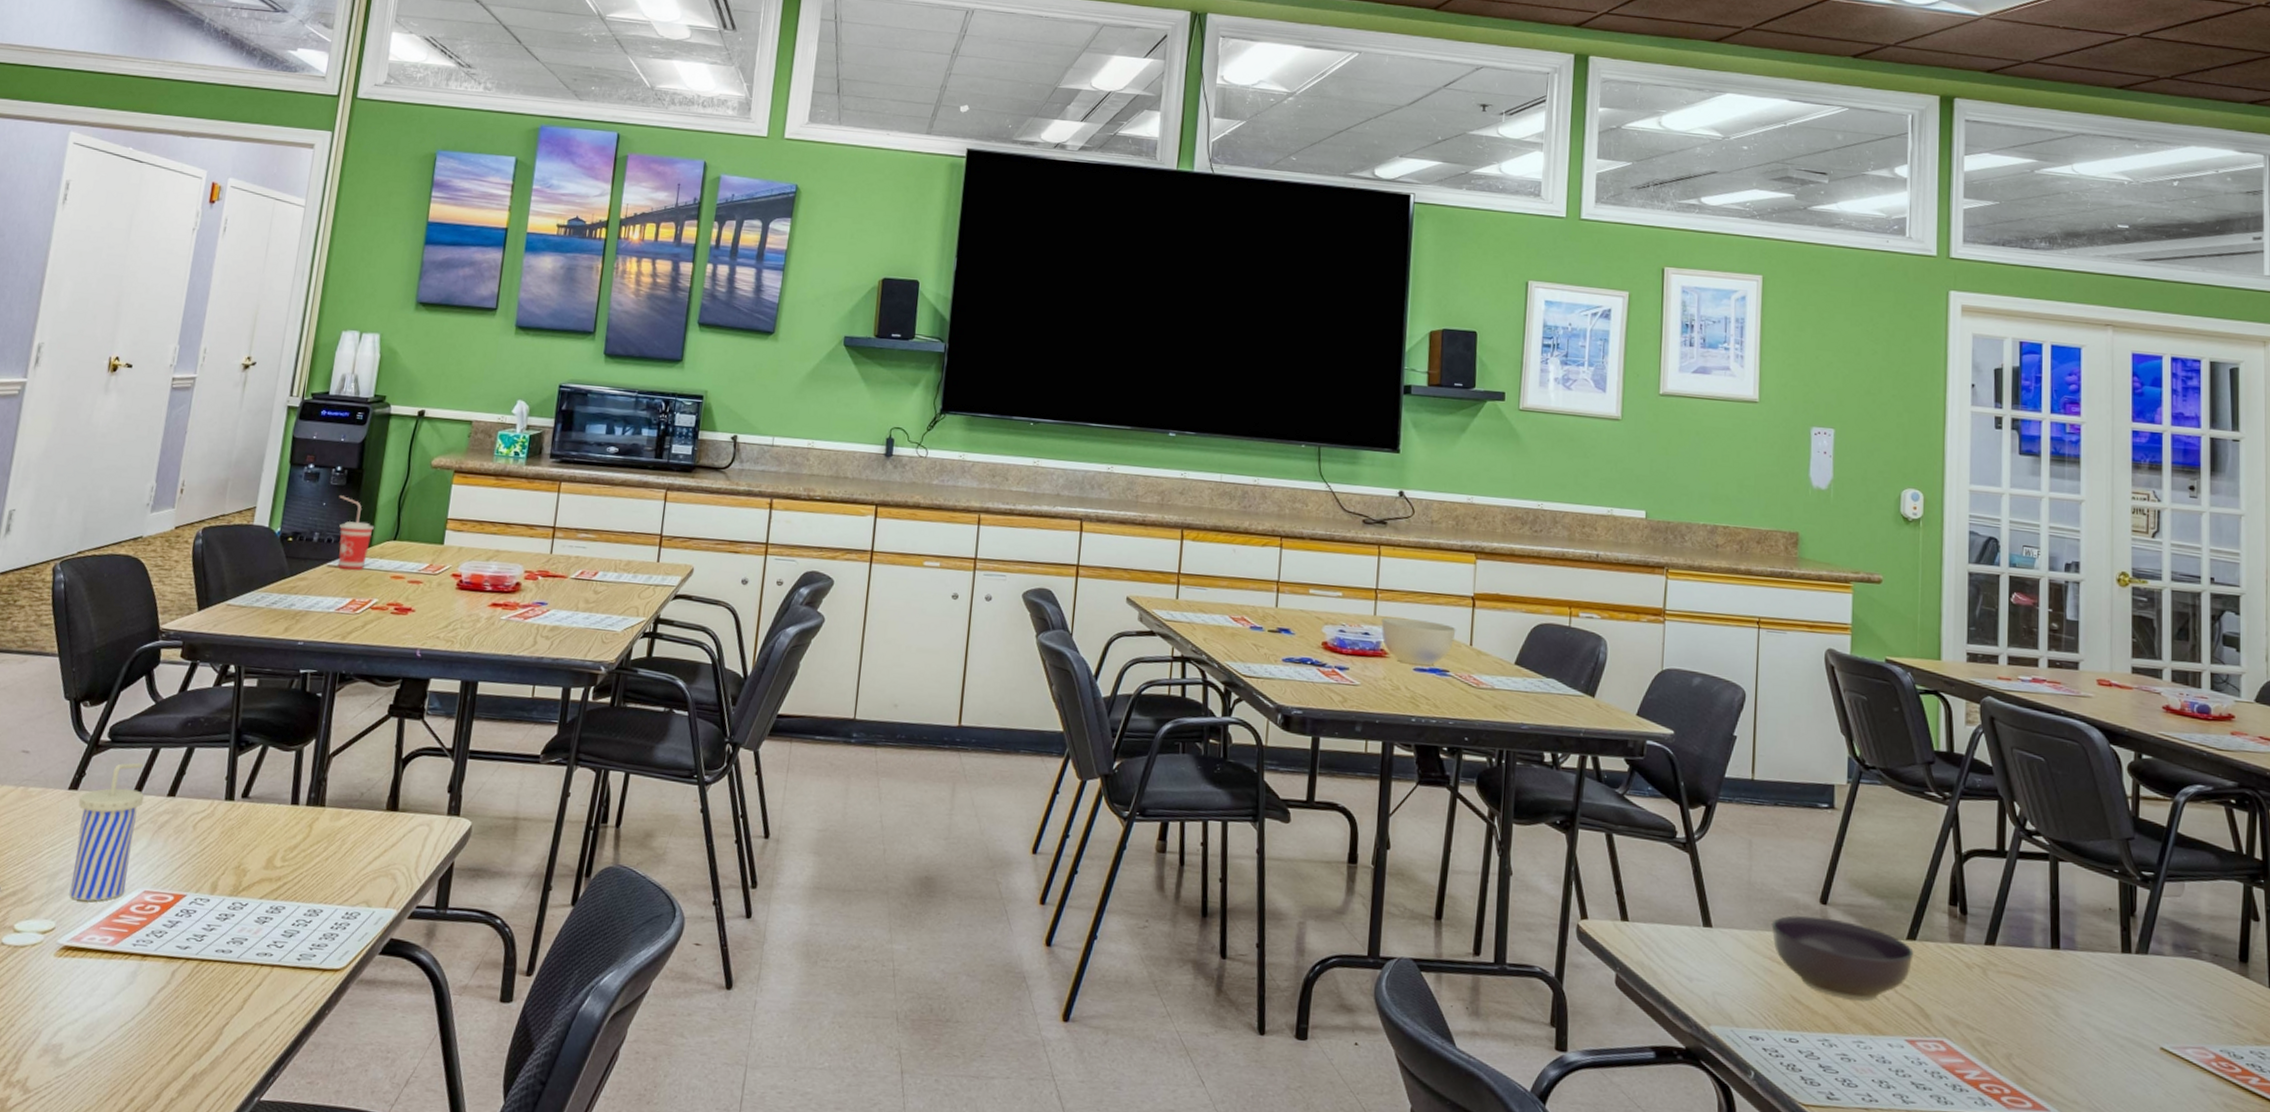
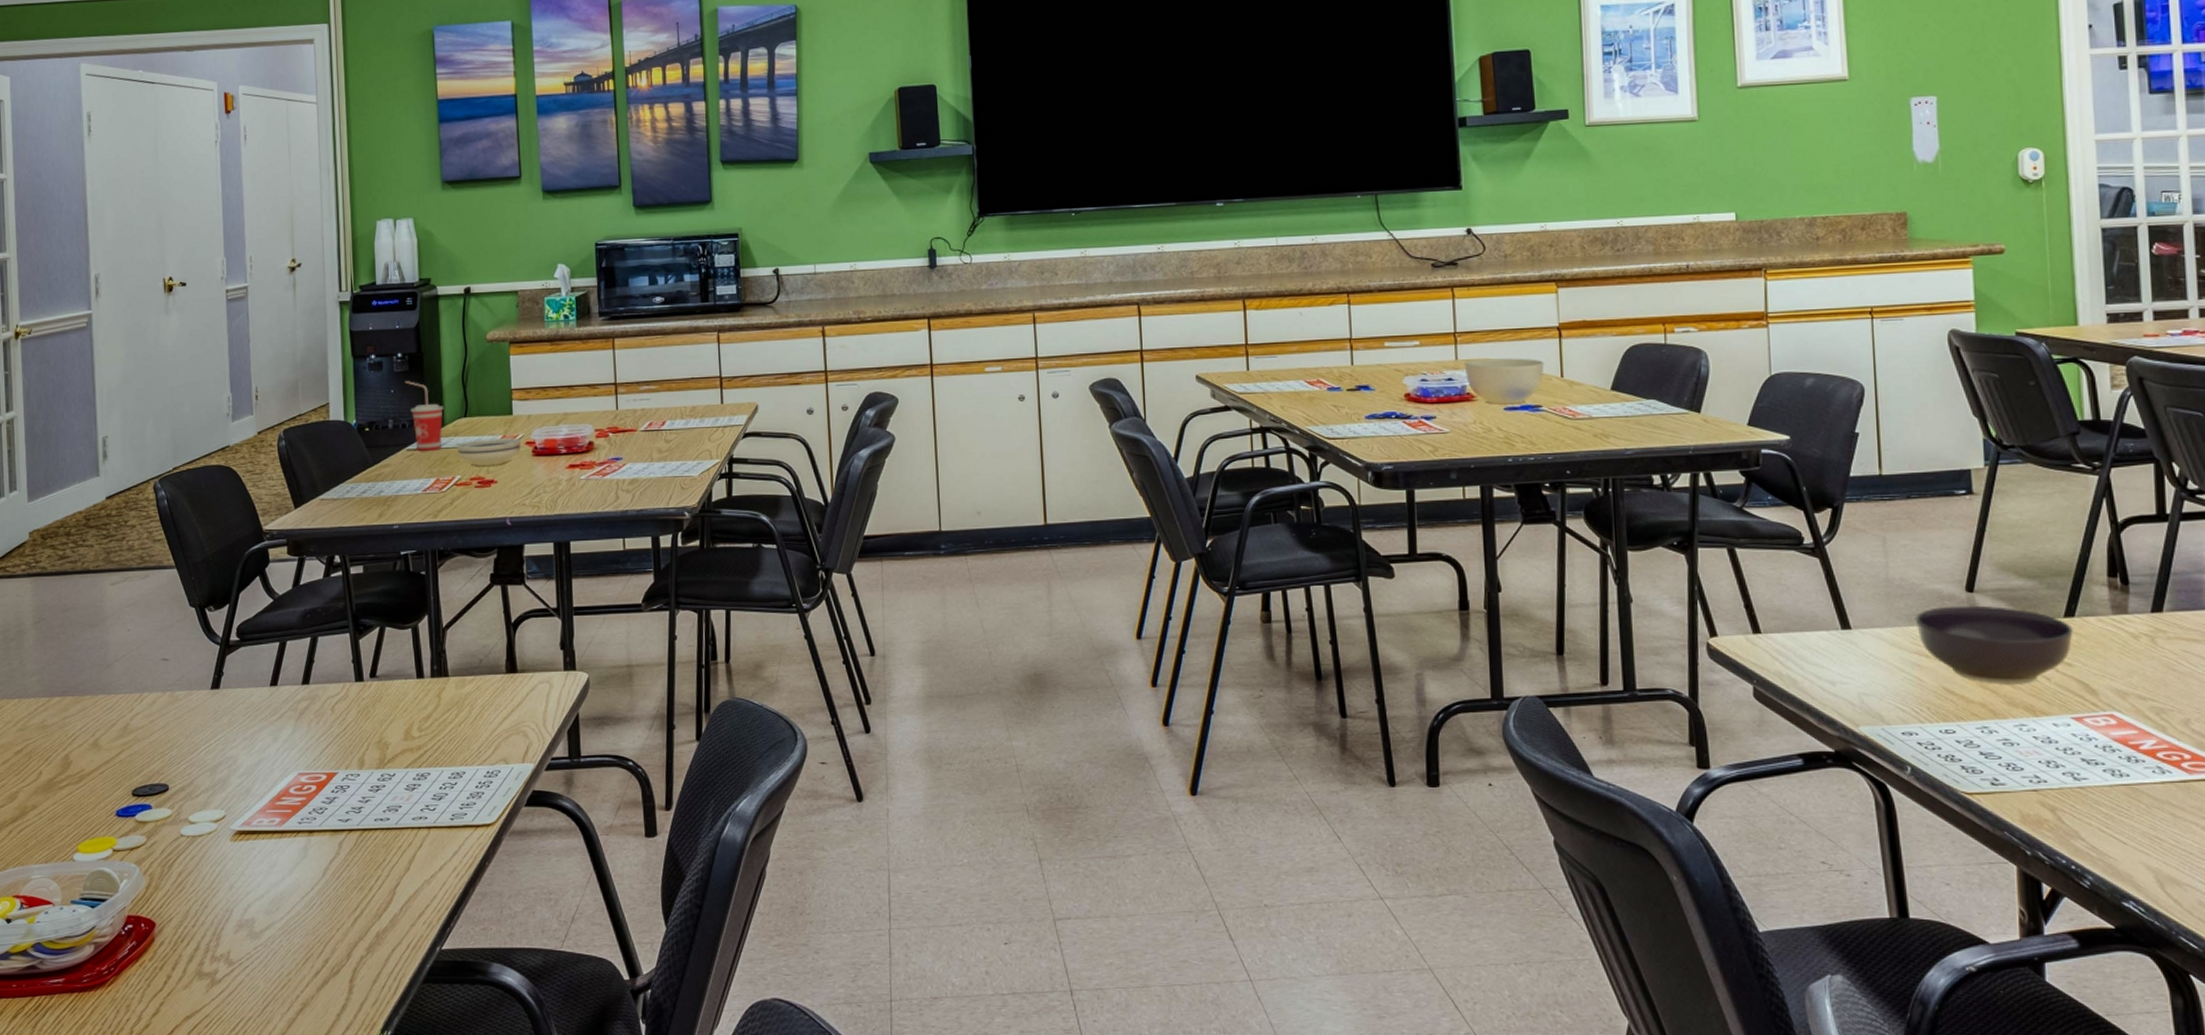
beverage cup: present [69,762,145,902] -> none [223,657,282,788]
bowl: none [379,565,448,595] -> present [457,438,522,467]

